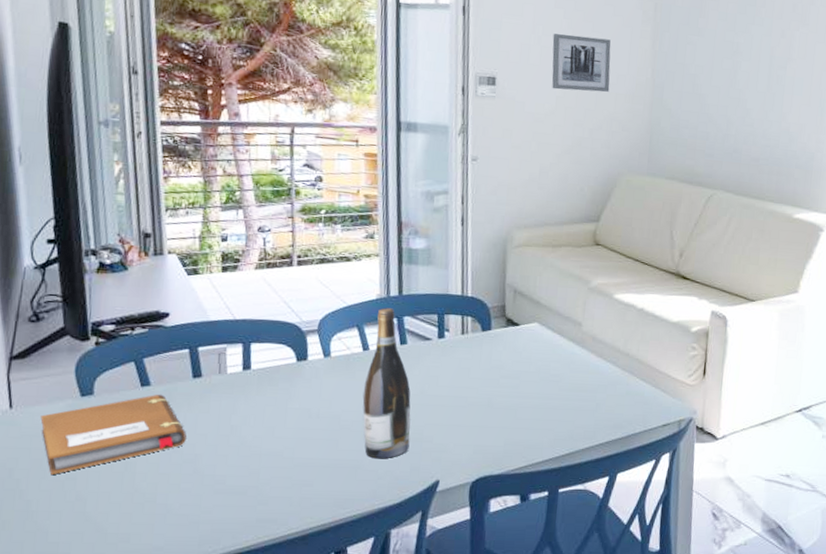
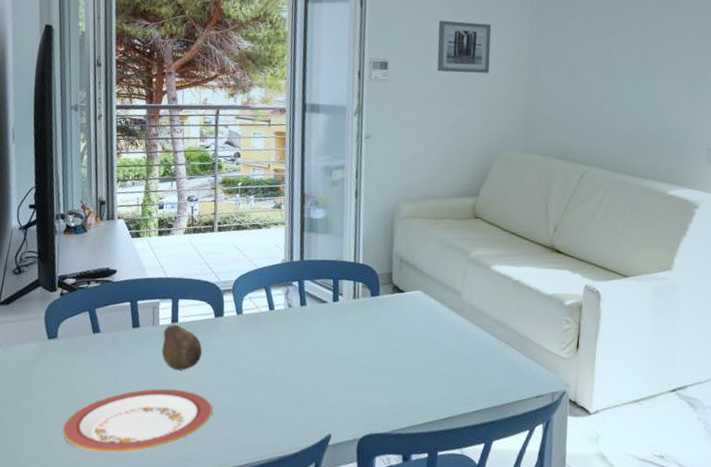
notebook: present [40,394,187,476] -> none [17,340,126,406]
plate: none [106,444,298,521] -> present [62,388,213,453]
fruit: none [231,371,283,422] -> present [161,324,202,370]
wine bottle: present [362,308,411,459] -> none [267,271,309,411]

